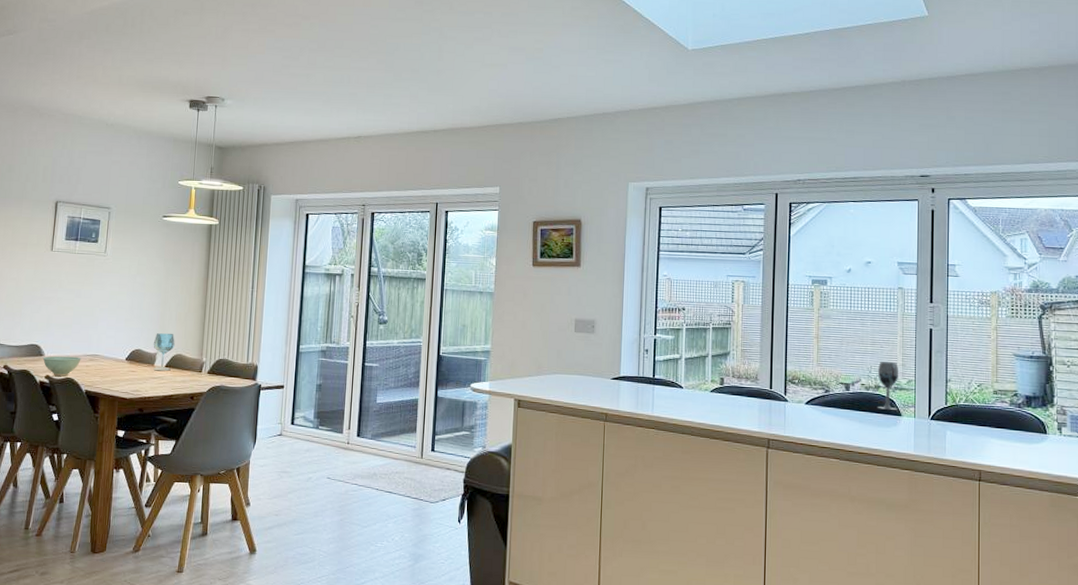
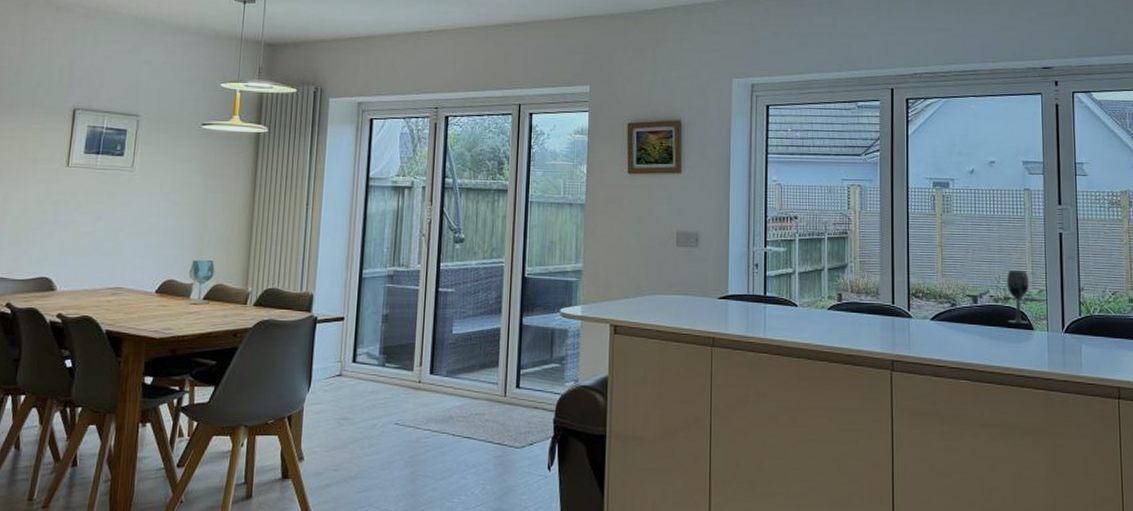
bowl: present [42,356,81,376] -> none [54,290,102,314]

